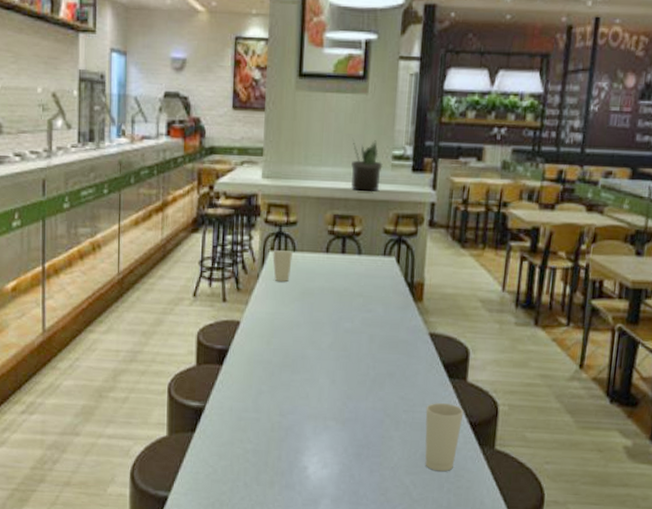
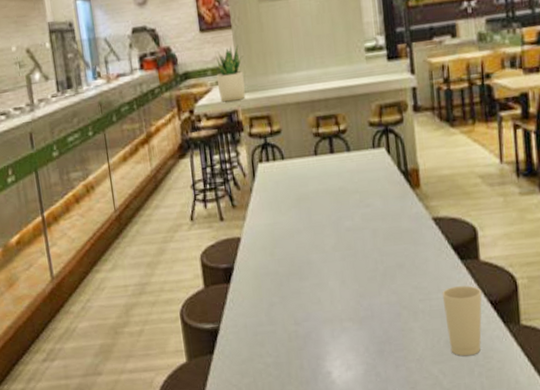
planter: none [241,128,271,185] -> present [215,45,246,102]
cup: present [273,250,292,282] -> none [262,160,283,192]
planter: present [351,139,383,192] -> none [323,36,357,89]

